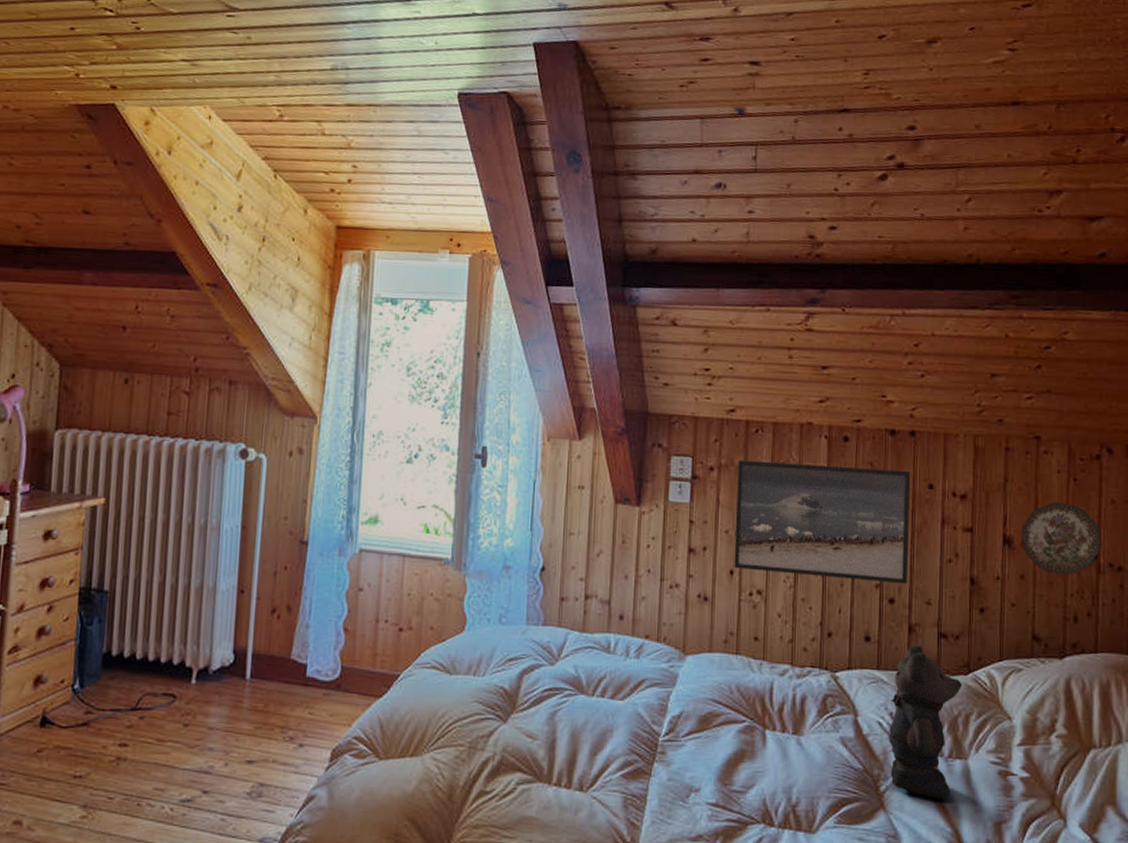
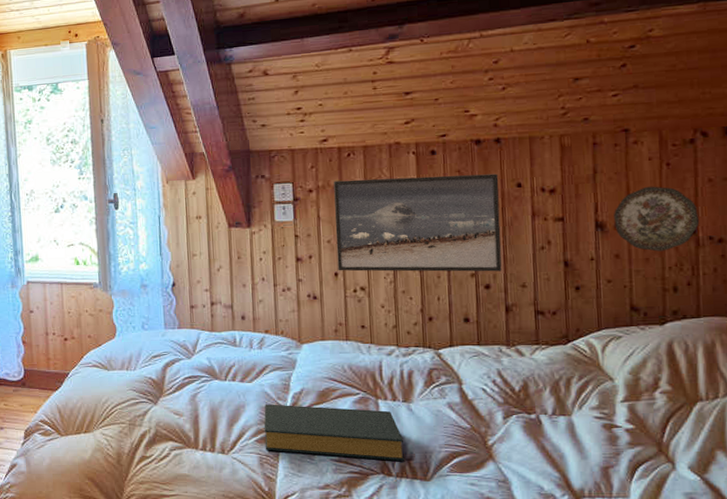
hardback book: none [631,729,791,809] -> present [264,404,406,462]
bear: present [878,644,963,799] -> none [485,322,562,449]

